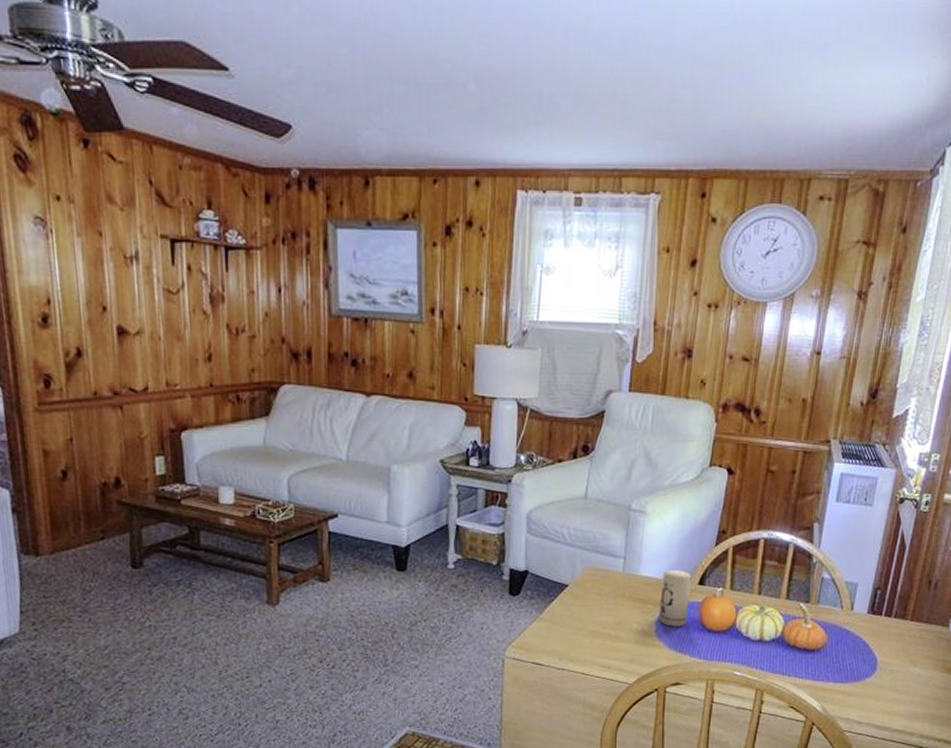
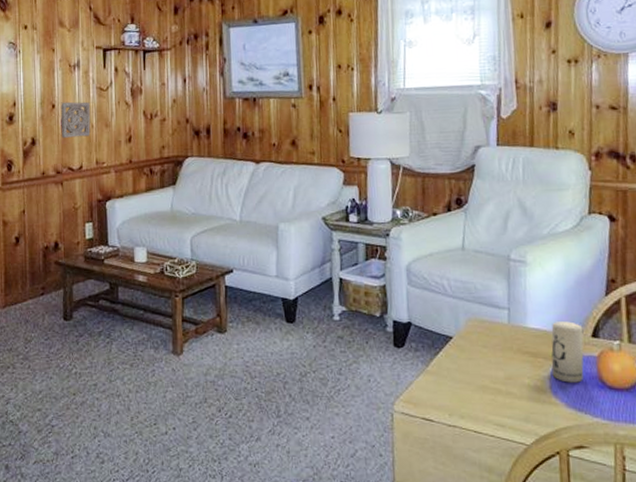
wall ornament: none [114,304,158,351] -> present [60,101,91,138]

